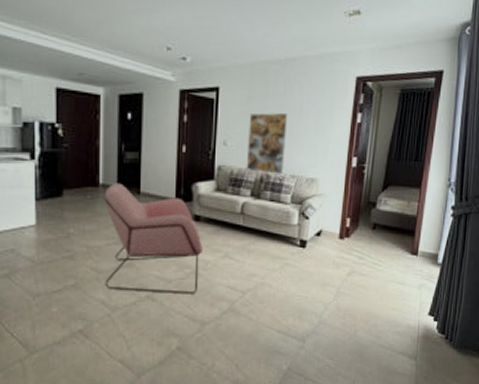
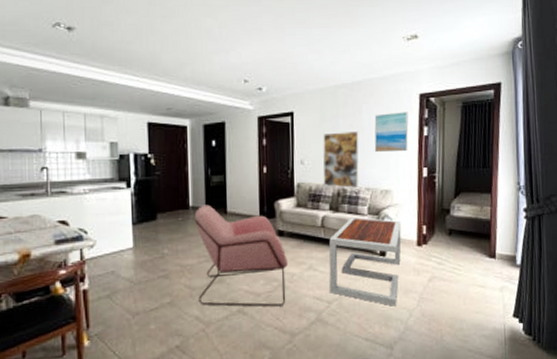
coffee table: none [245,205,324,299] -> present [329,216,401,306]
wall art: none [303,95,343,139] -> present [374,112,409,153]

